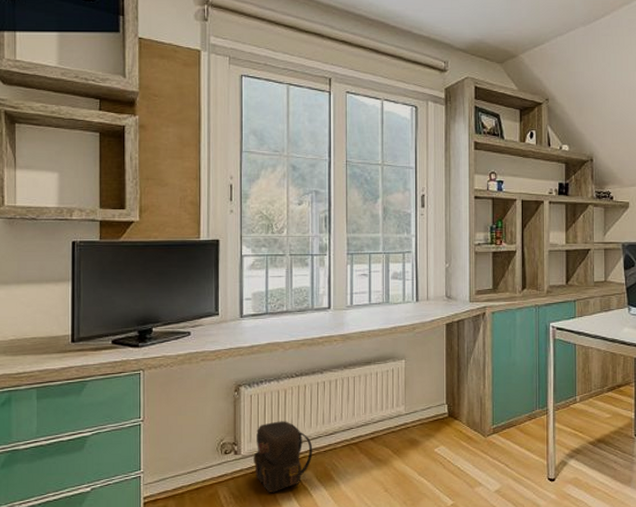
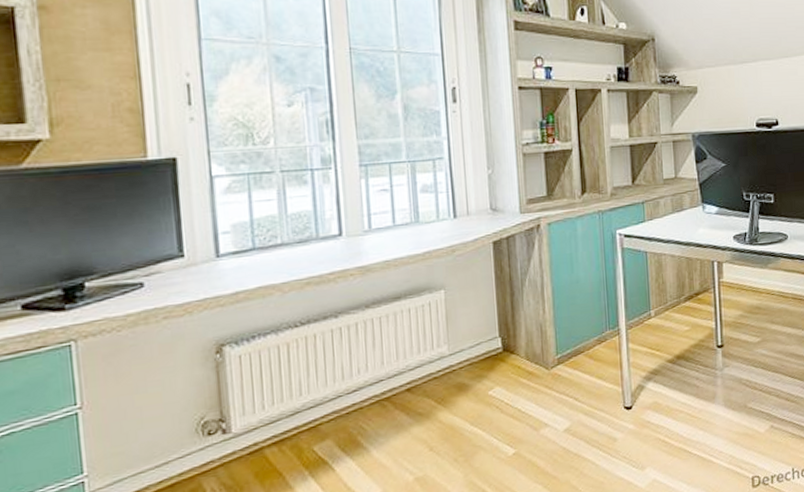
backpack: present [253,421,313,493] -> none [249,382,332,475]

